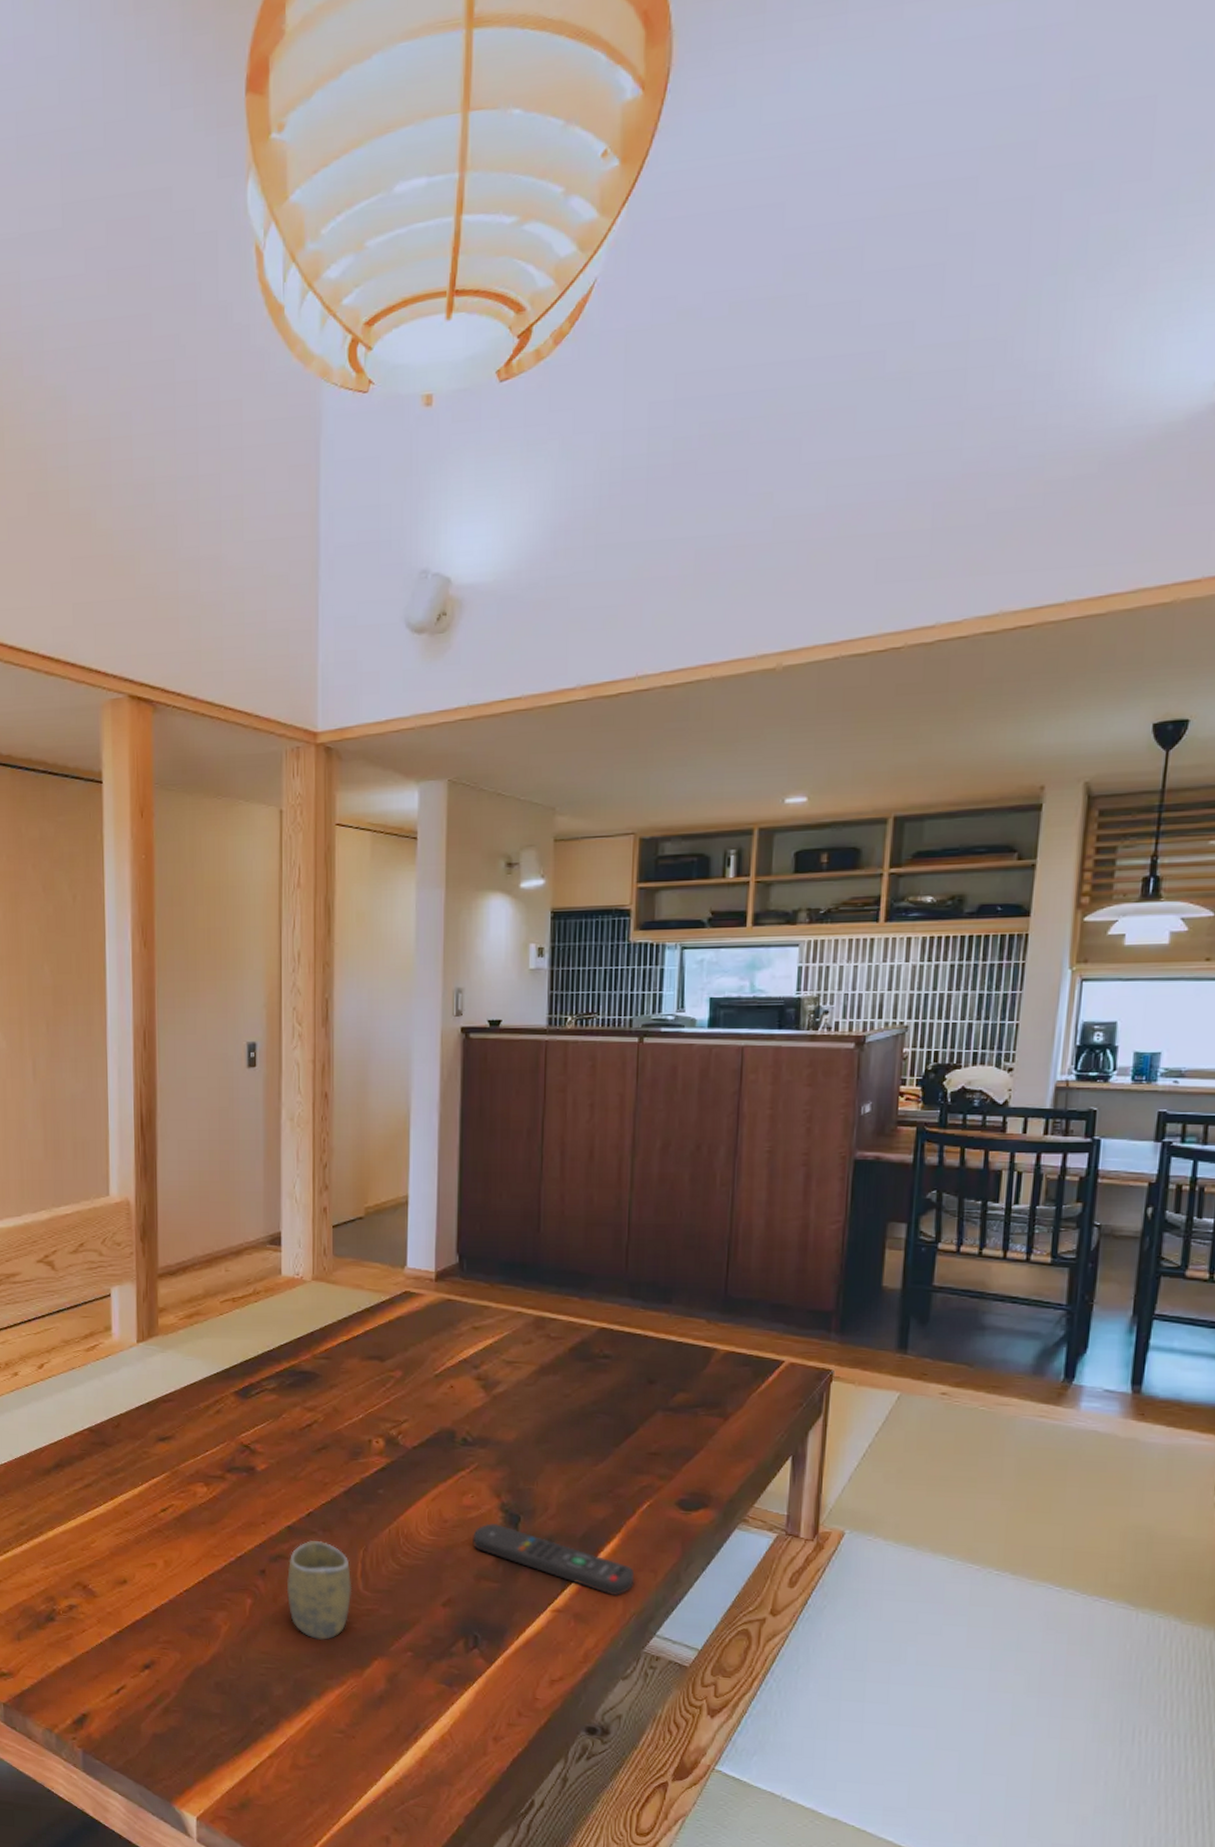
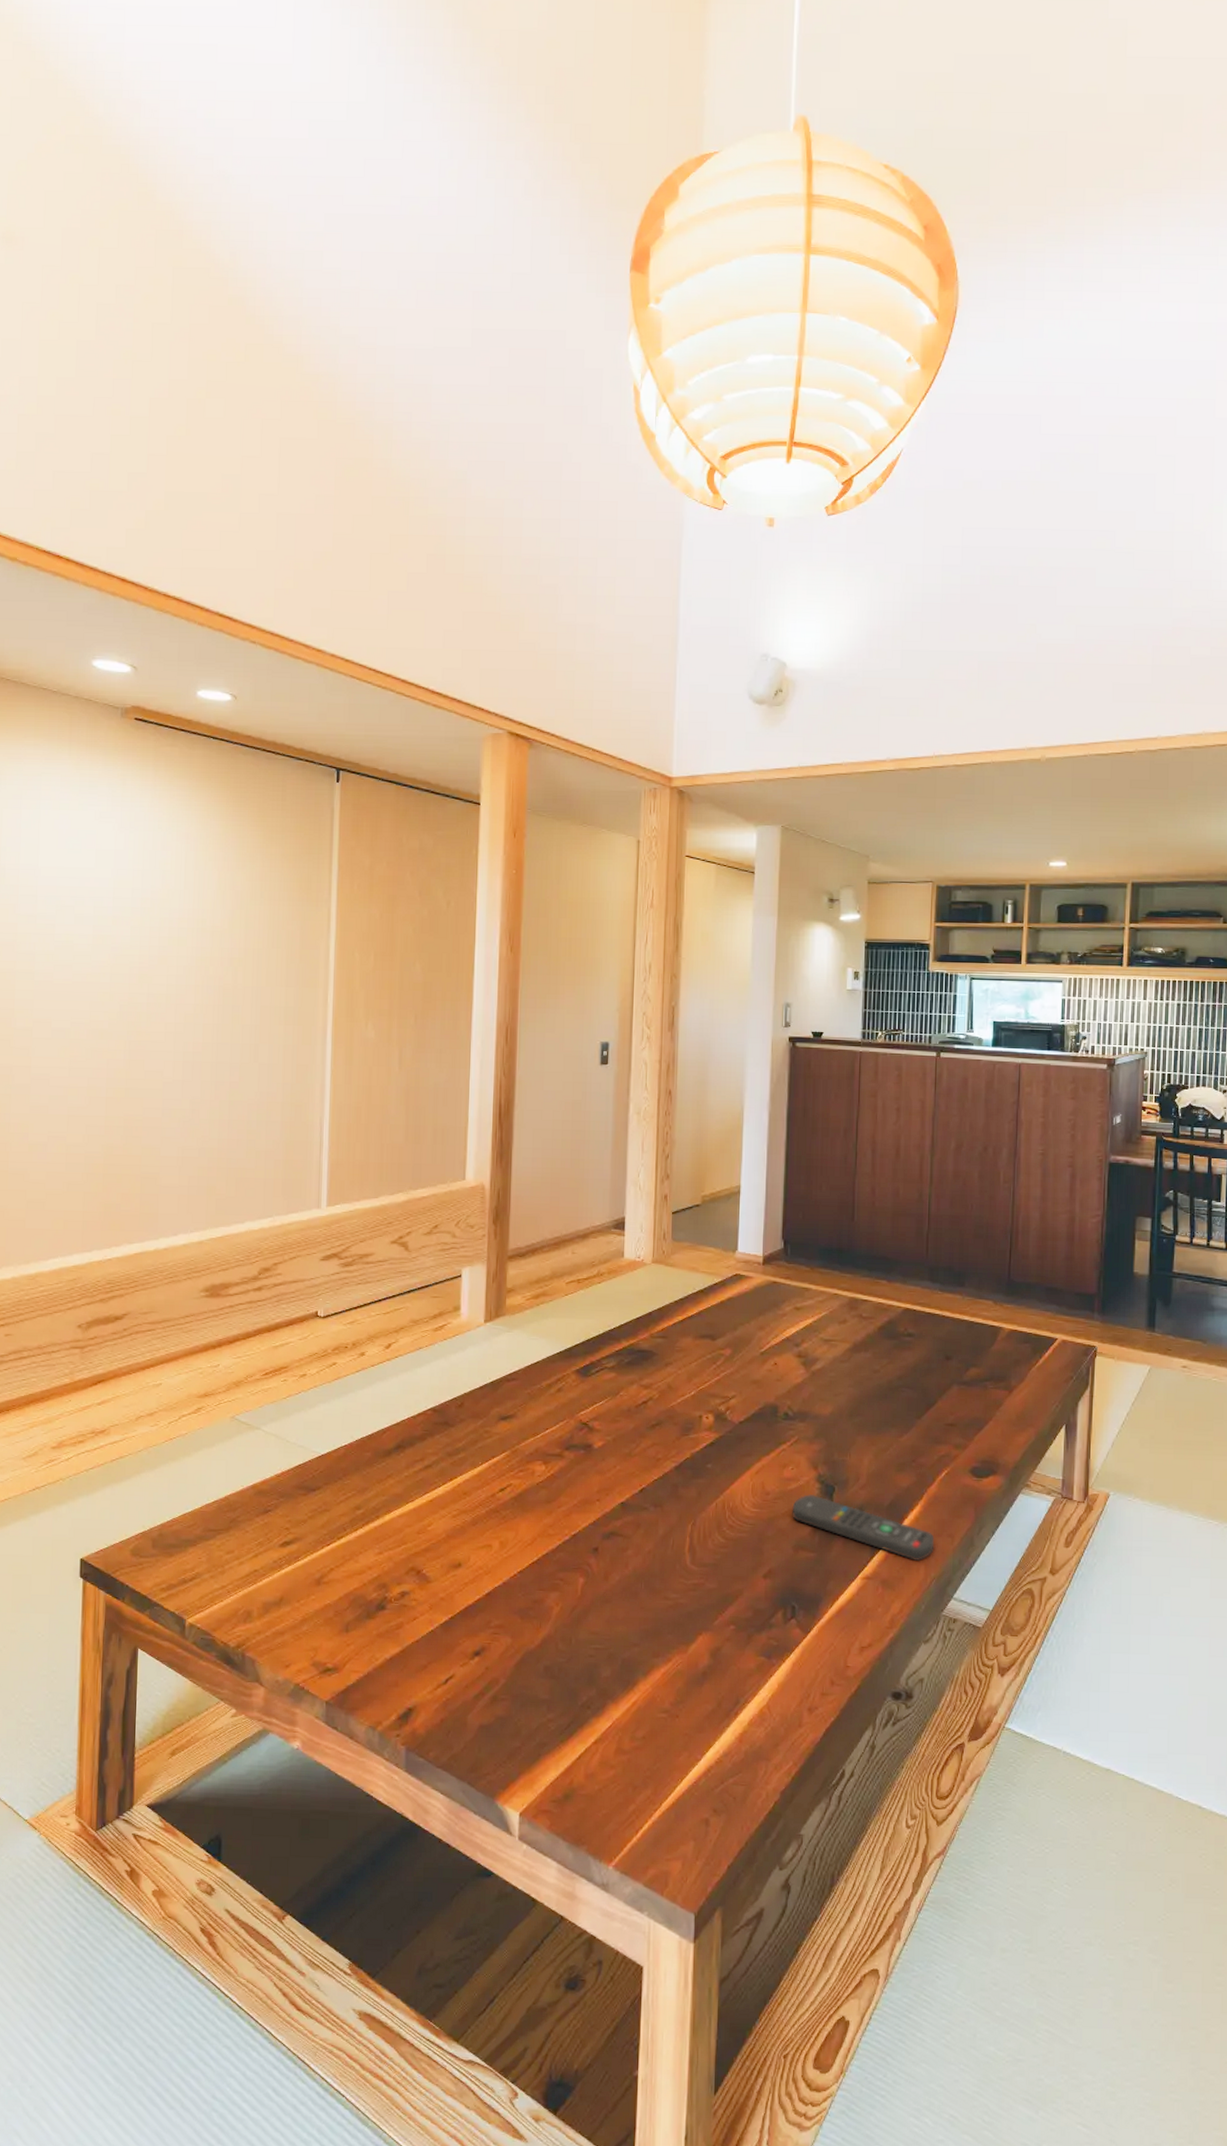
cup: present [286,1541,352,1640] -> none [617,1517,680,1617]

